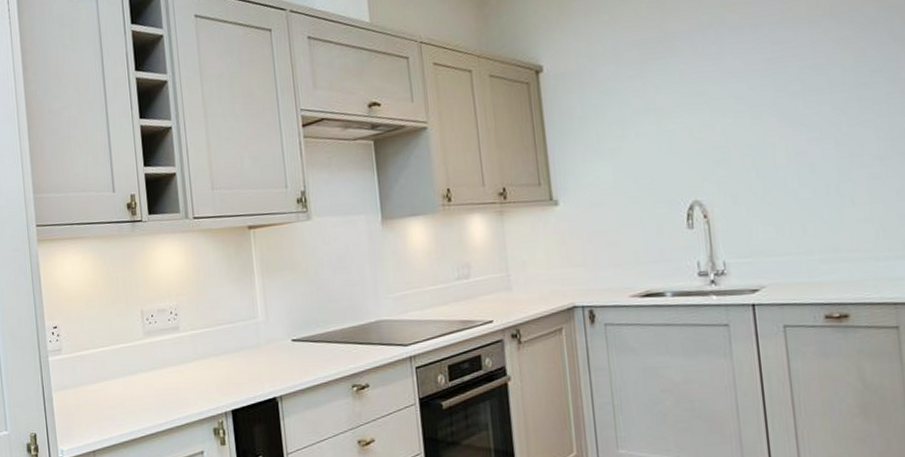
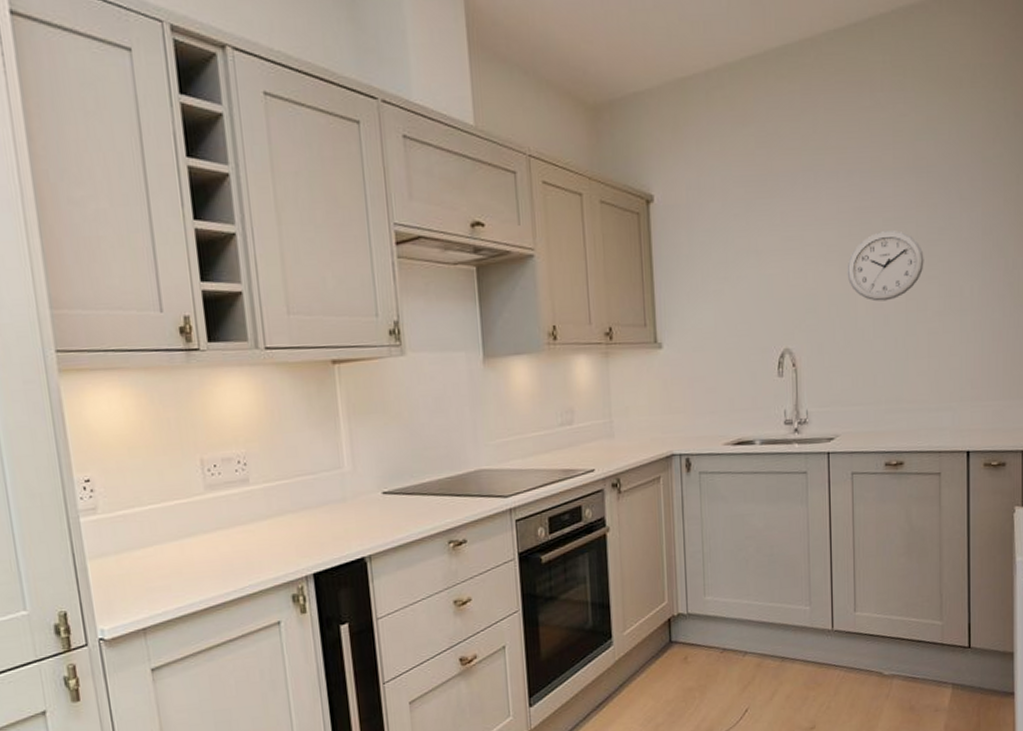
wall clock: none [760,77,855,150] -> present [847,230,924,302]

